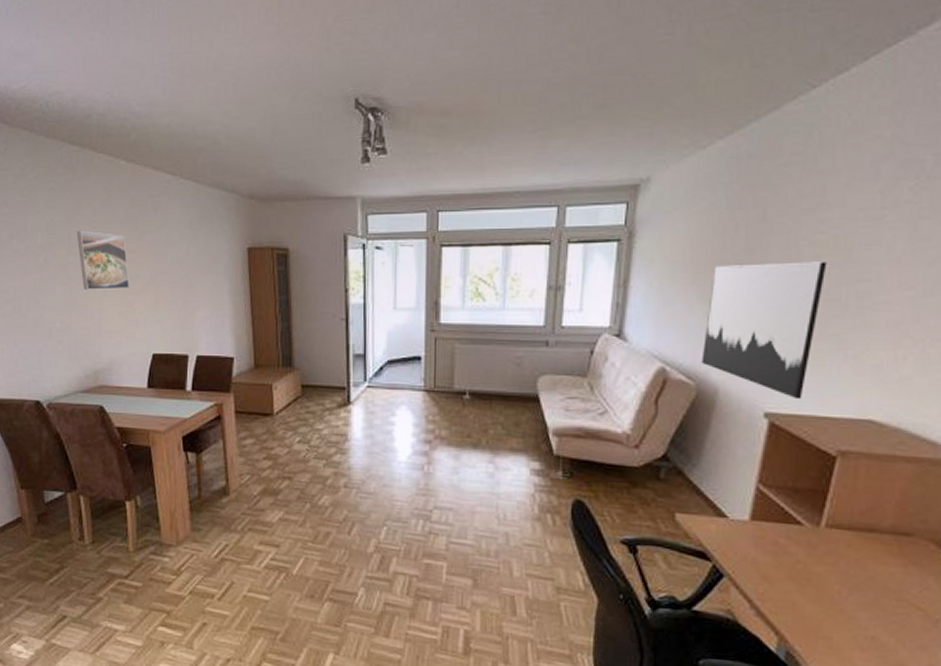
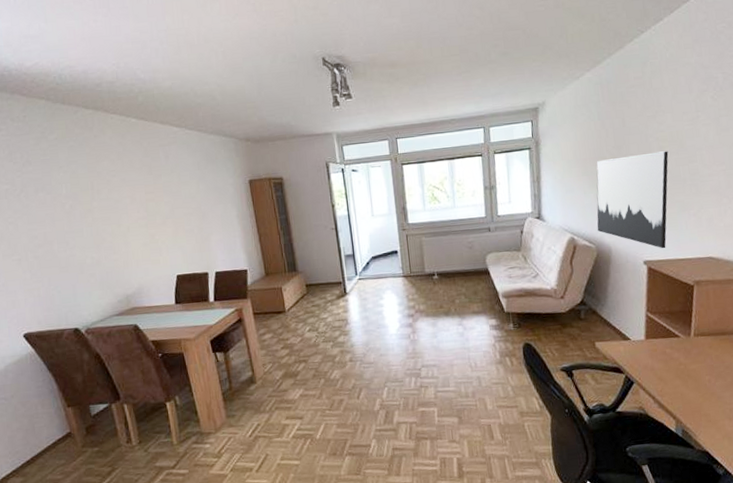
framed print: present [76,230,130,290] -> none [98,179,151,229]

